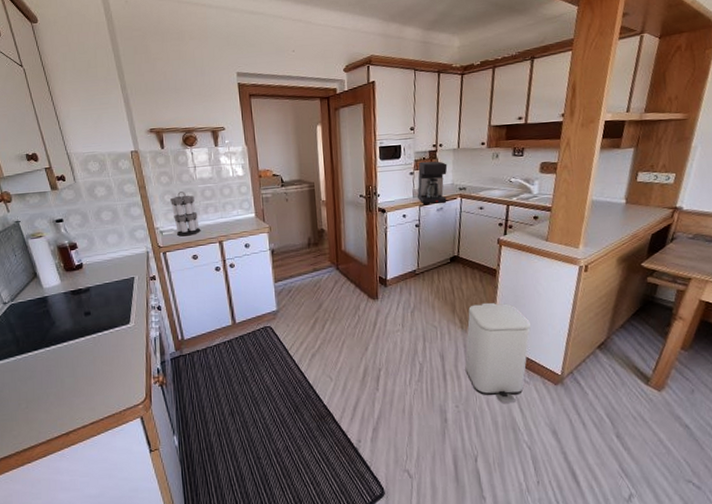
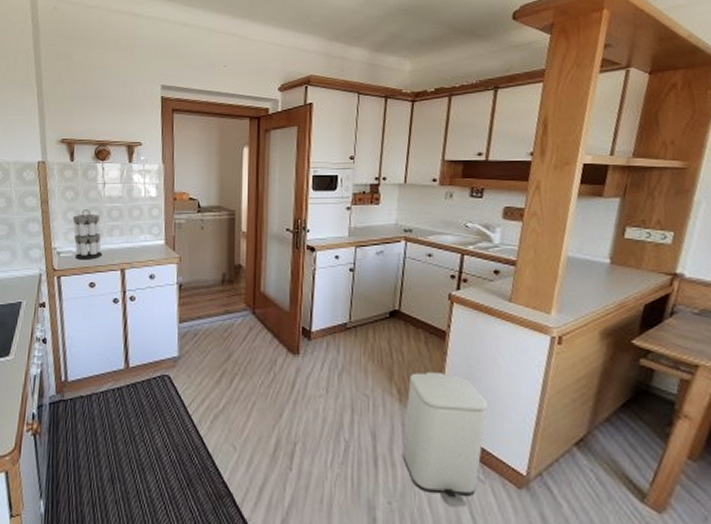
coffee maker: present [417,161,448,205] -> none [354,195,391,247]

